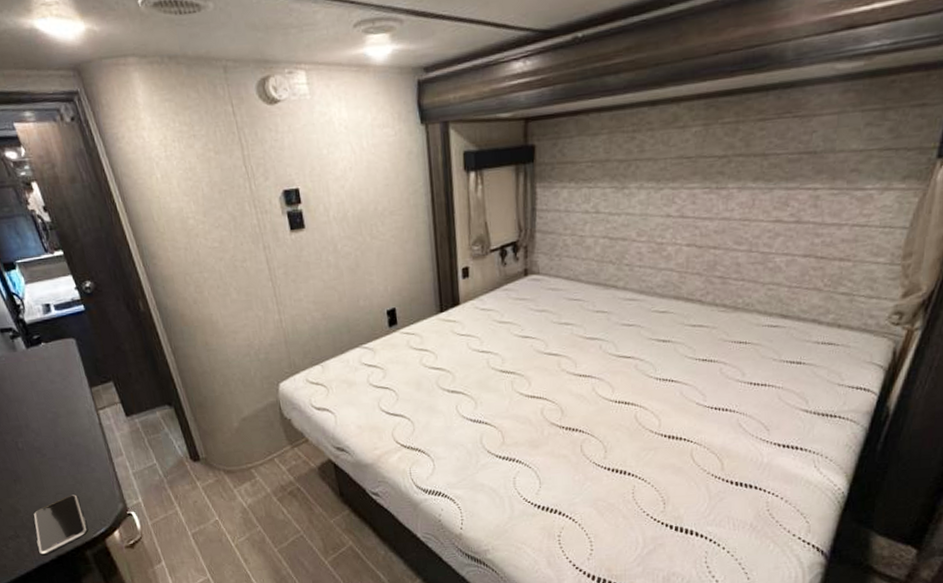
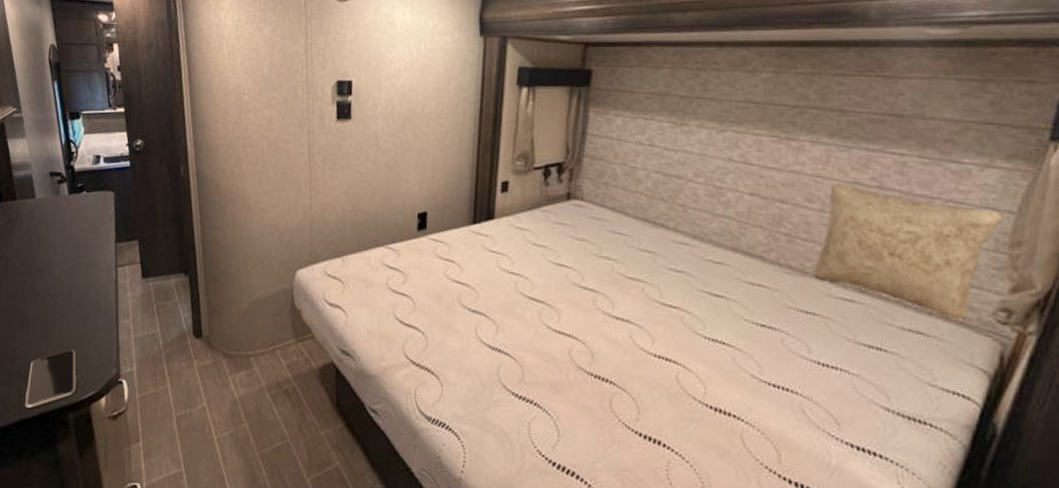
pillow: none [744,223,898,328] -> present [813,183,1003,320]

